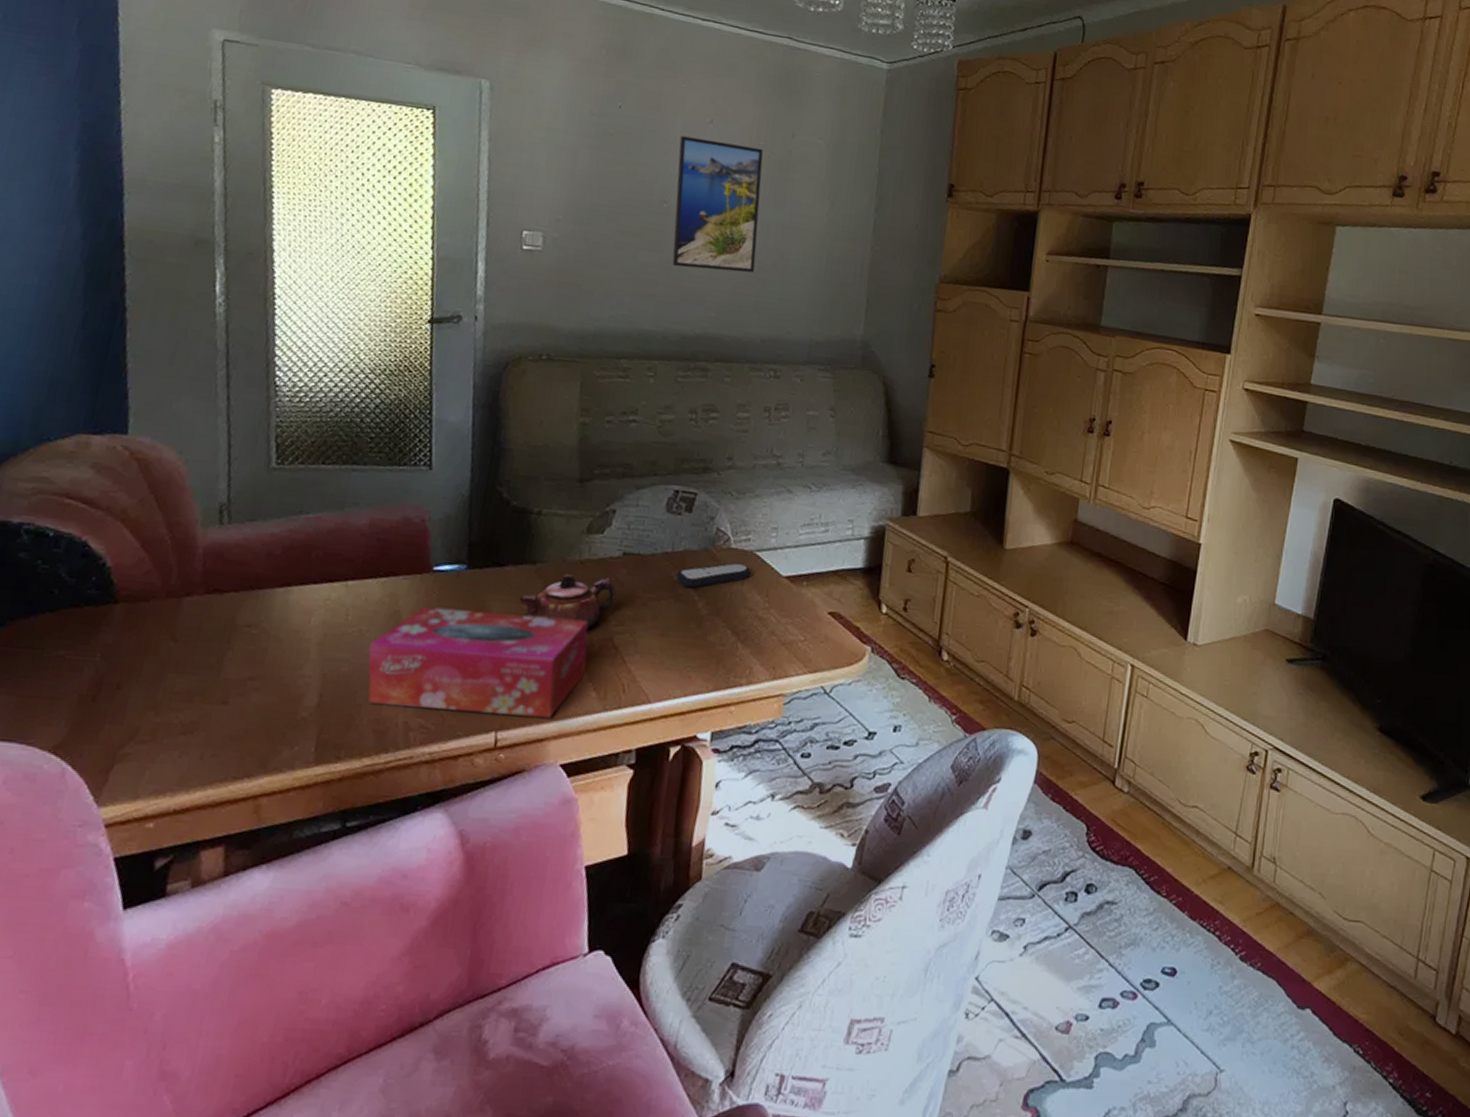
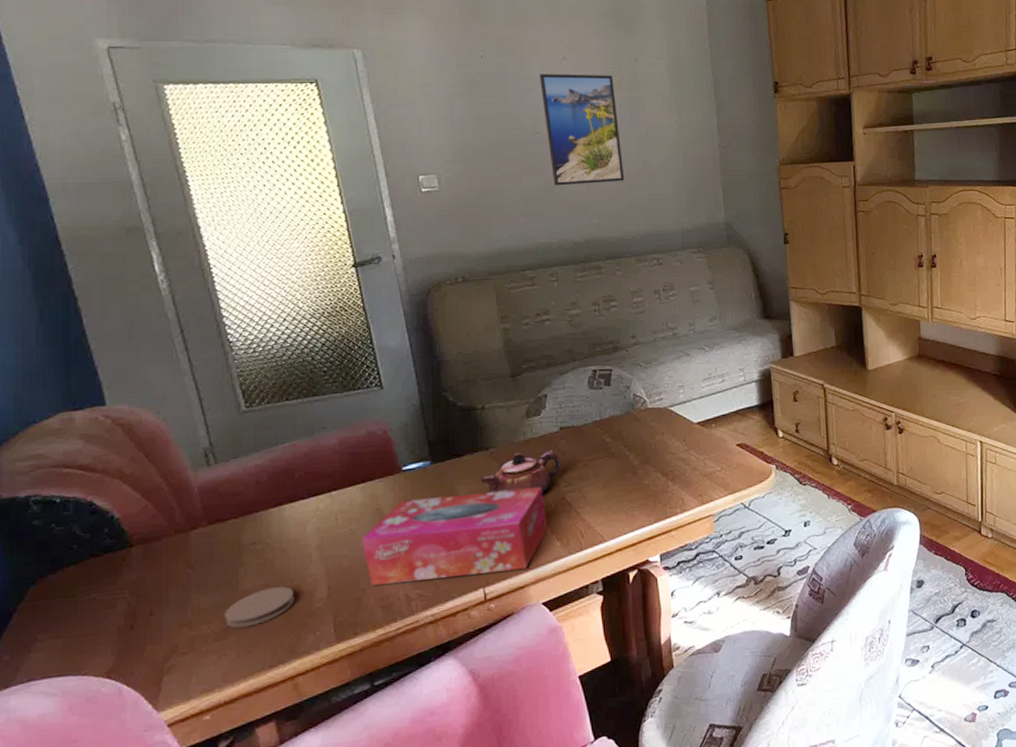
coaster: none [196,682,281,725] -> present [223,586,296,628]
remote control: present [676,562,751,588] -> none [607,418,668,446]

